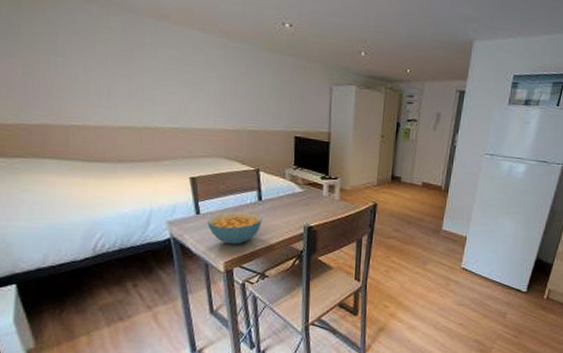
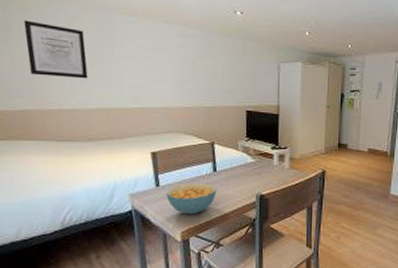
wall art: none [35,18,115,92] -> present [24,20,88,79]

